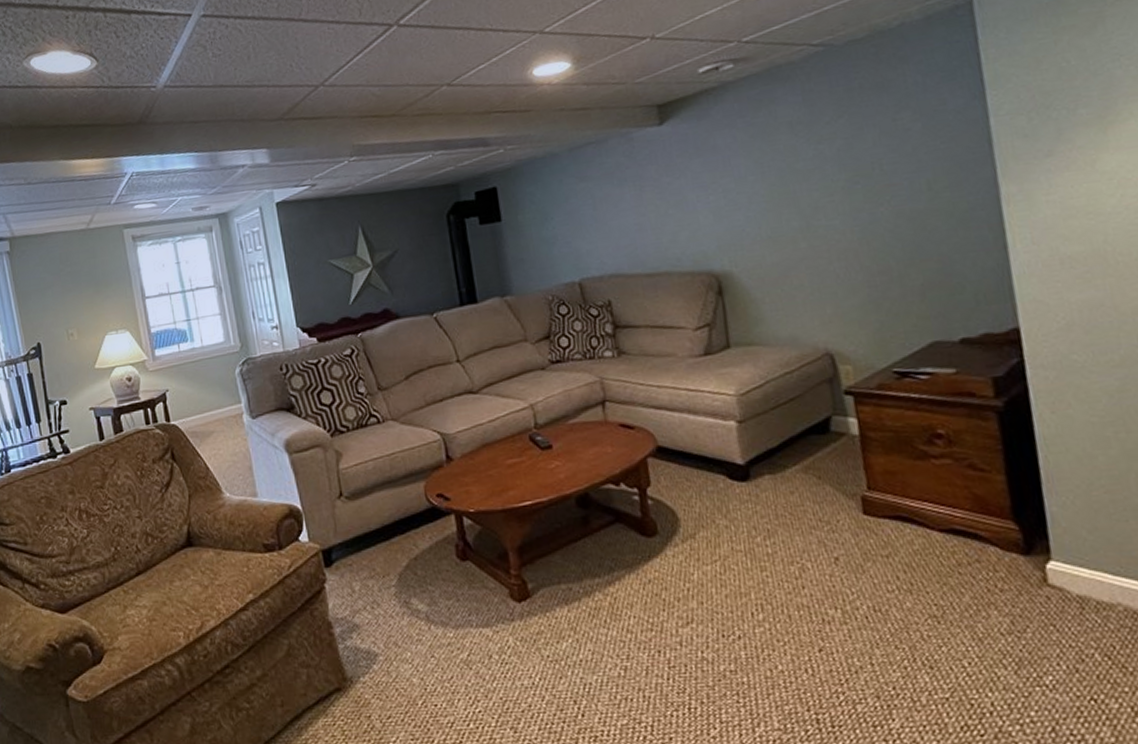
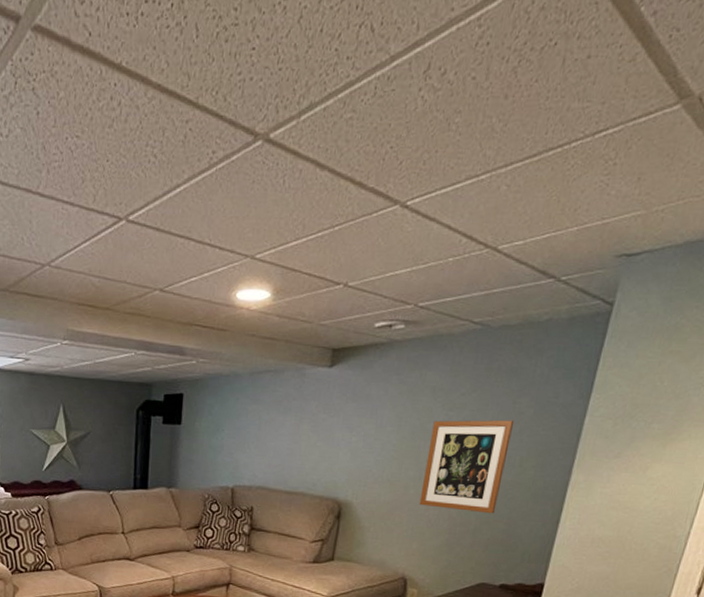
wall art: none [803,139,919,260] -> present [419,419,514,514]

